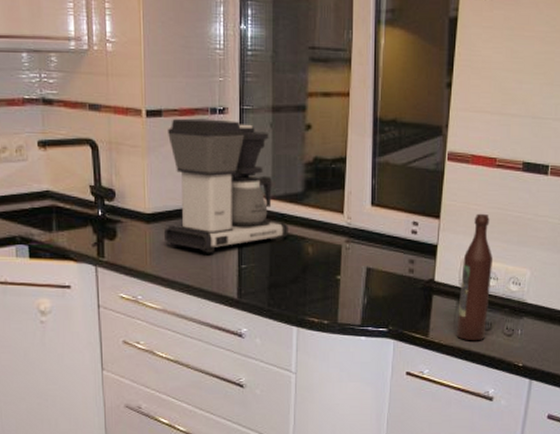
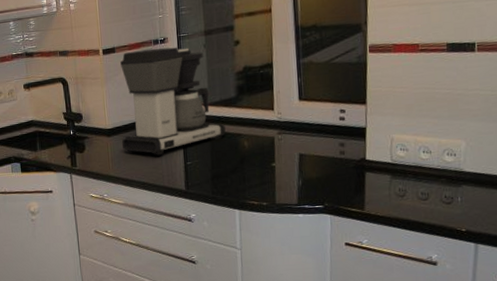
wine bottle: present [456,213,494,341] -> none [392,94,425,211]

